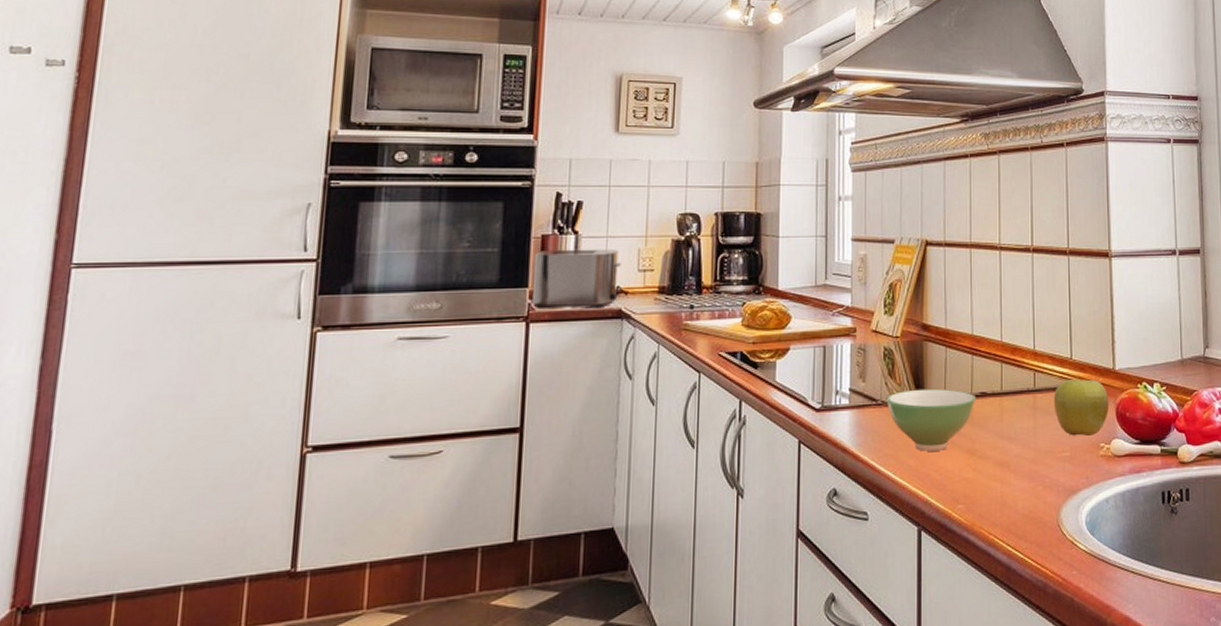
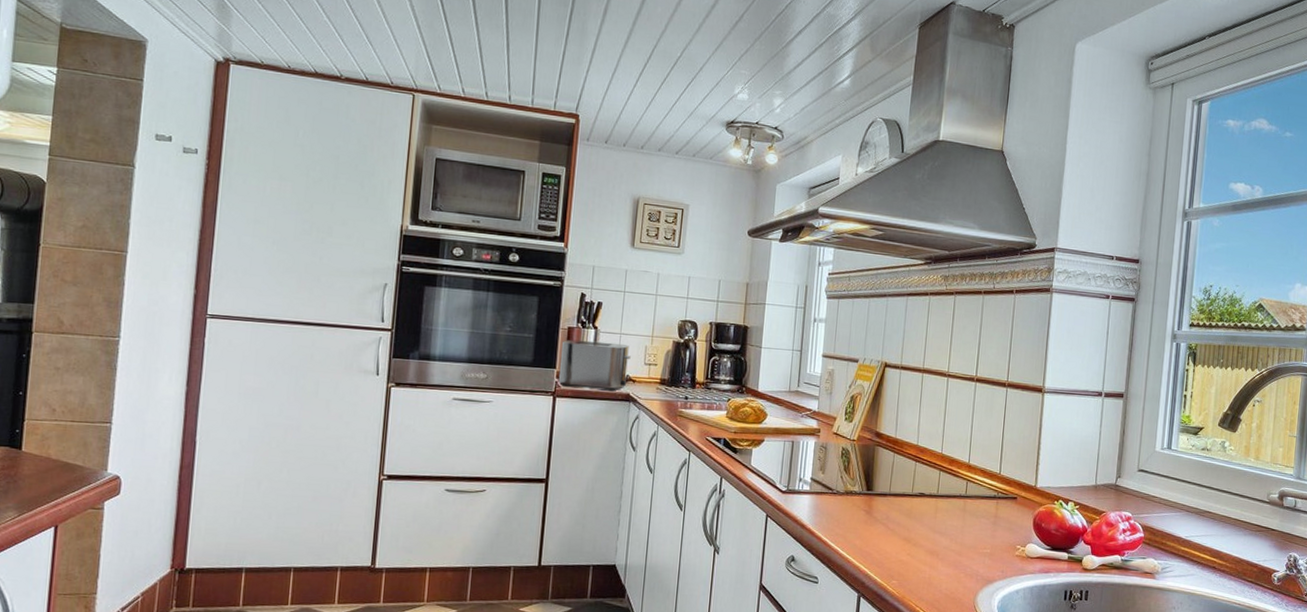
bowl: present [886,388,977,452] -> none [840,484,916,536]
fruit: present [1053,377,1110,436] -> none [980,489,1029,538]

